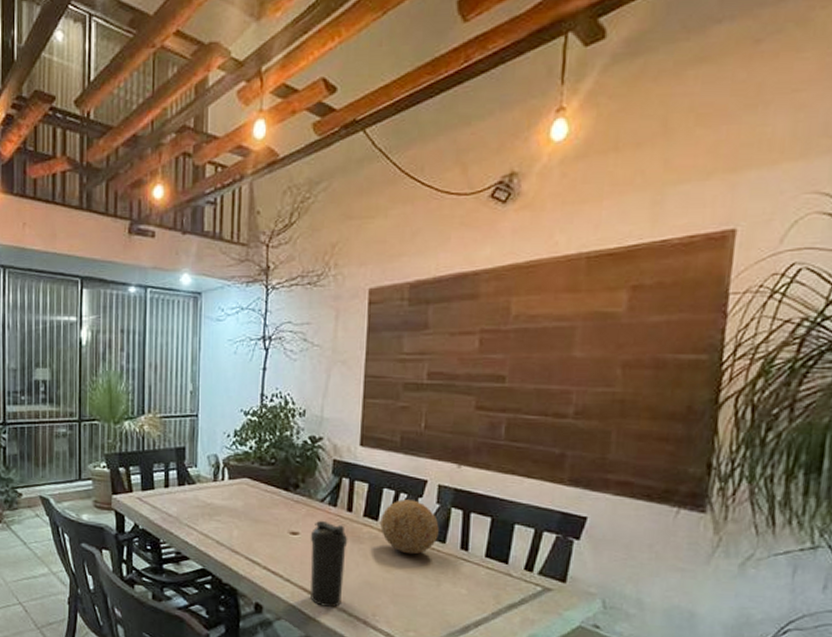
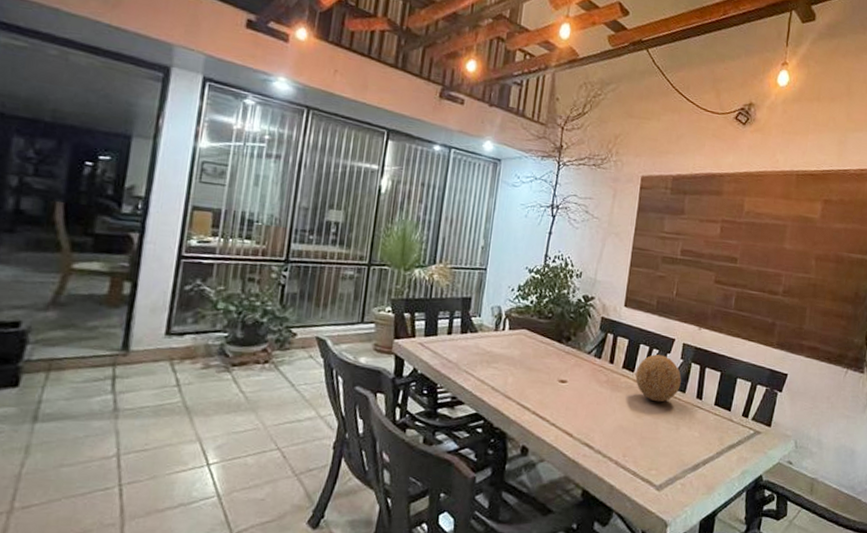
water bottle: present [310,520,348,607] -> none [572,370,609,449]

